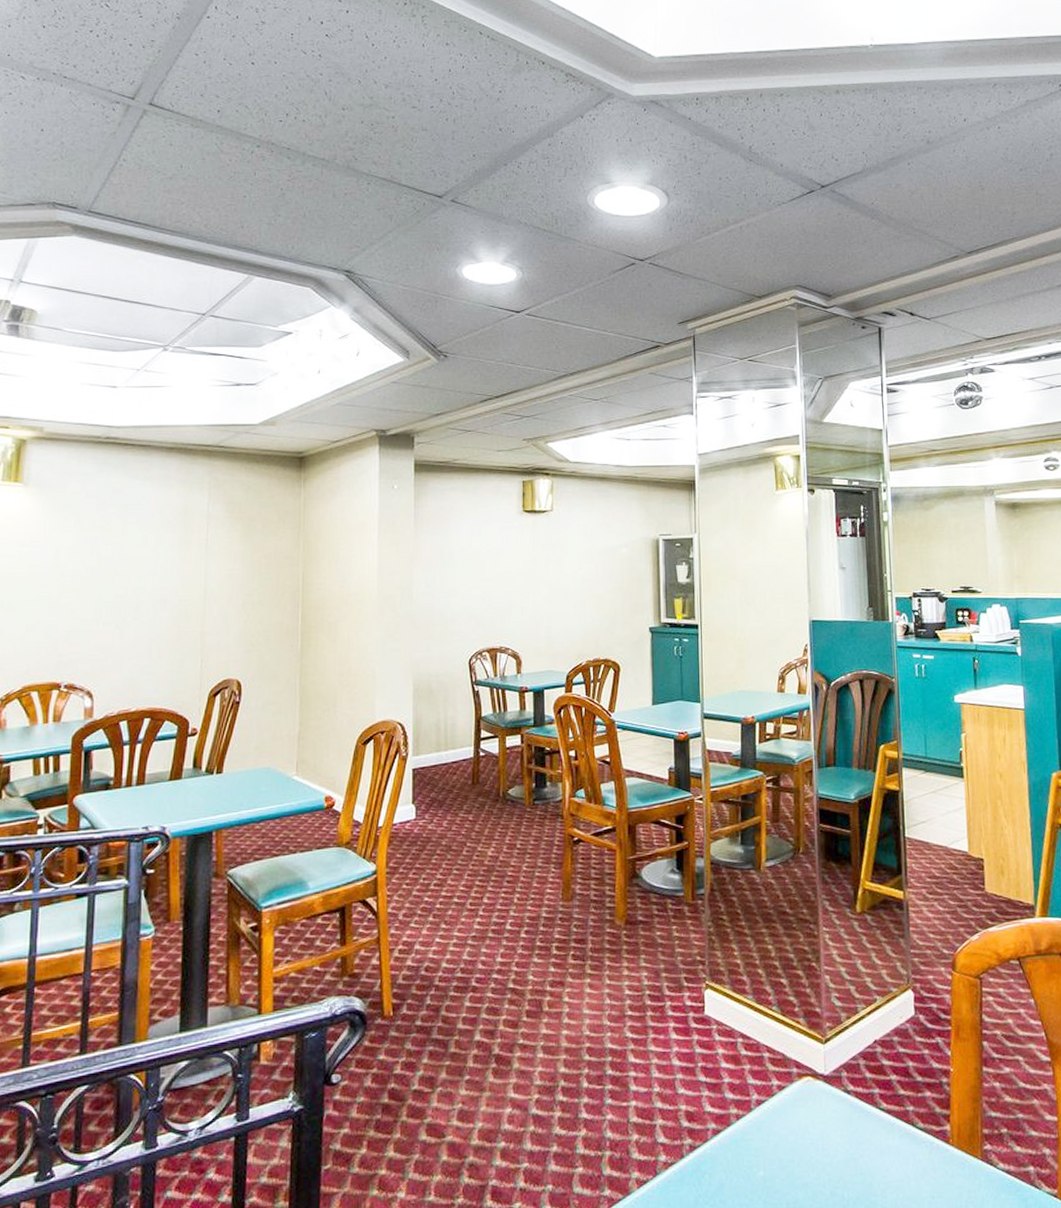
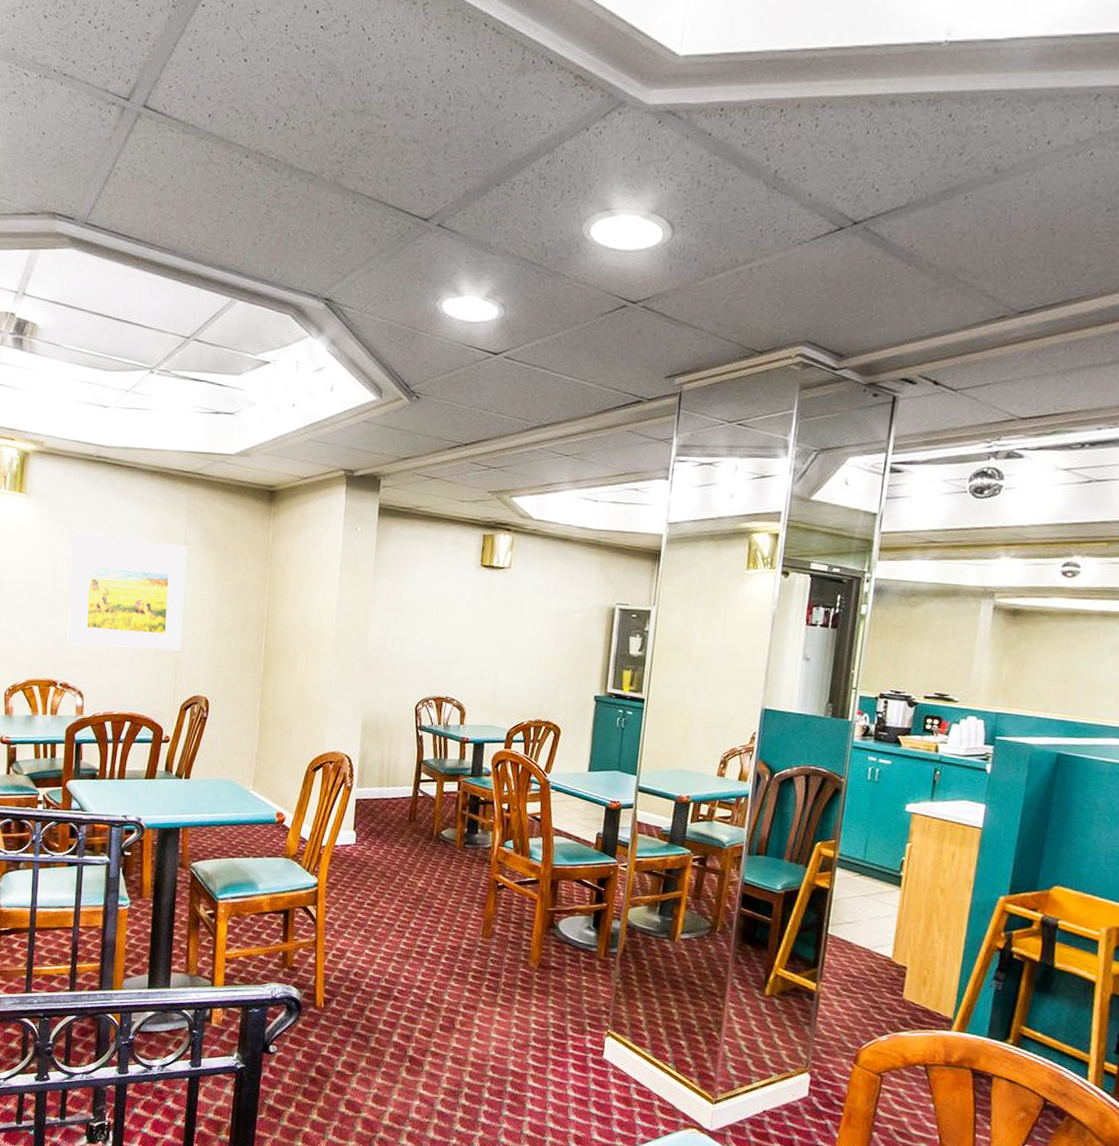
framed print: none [73,517,211,639] -> present [67,531,187,651]

